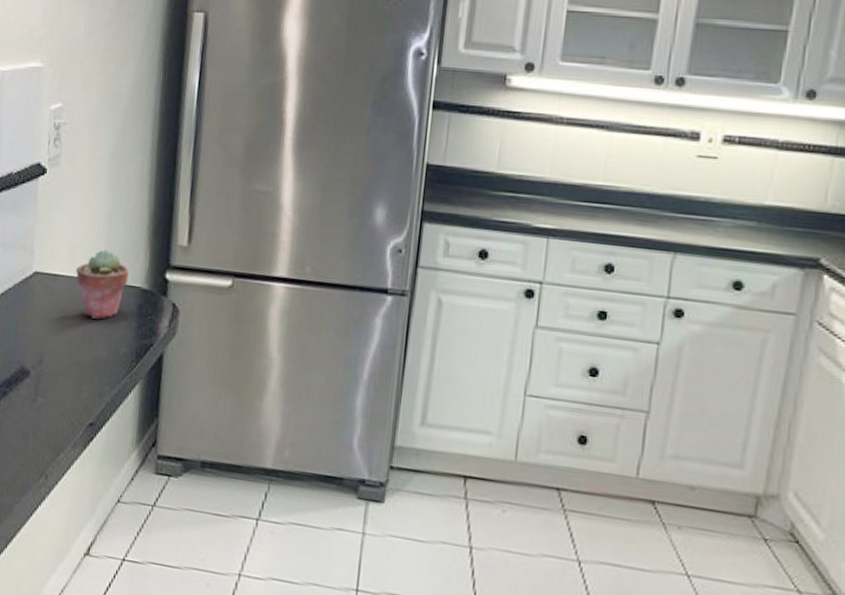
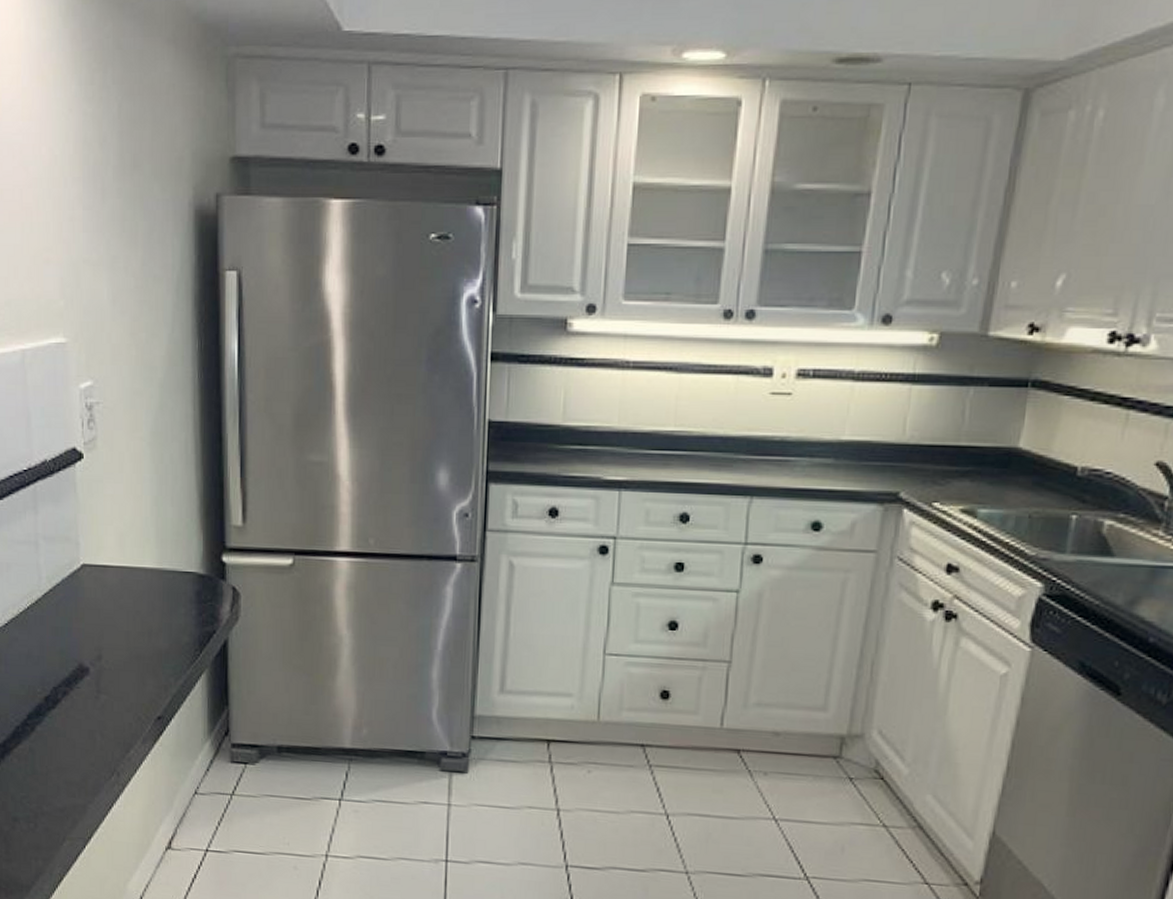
potted succulent: present [75,250,129,319] -> none [126,536,183,609]

